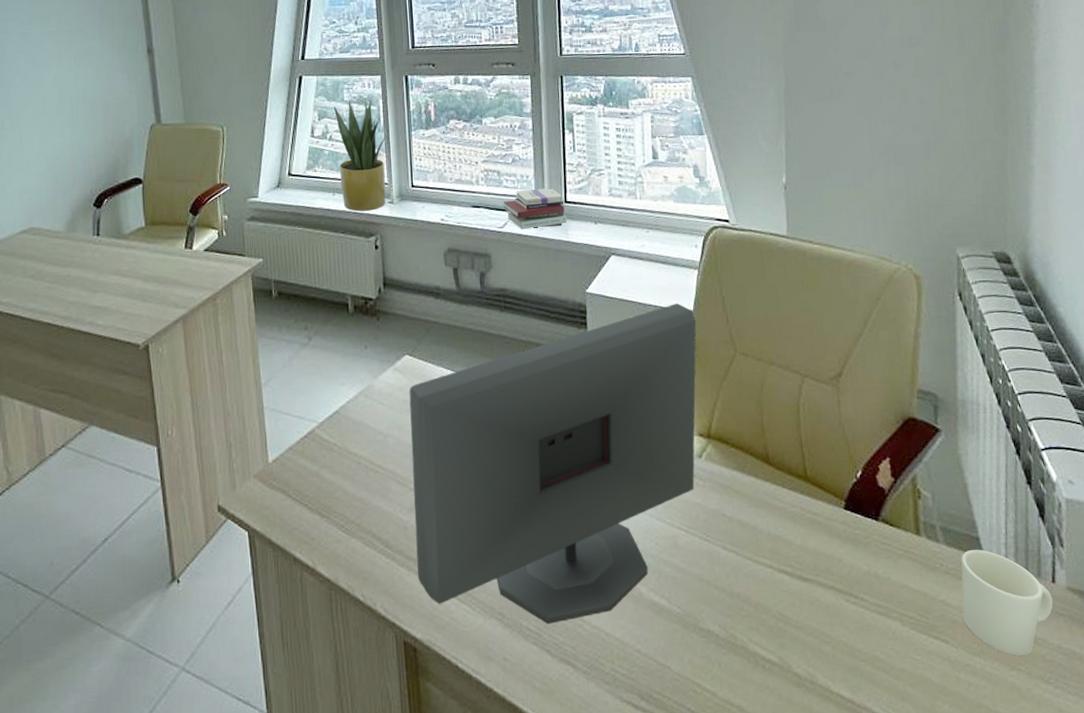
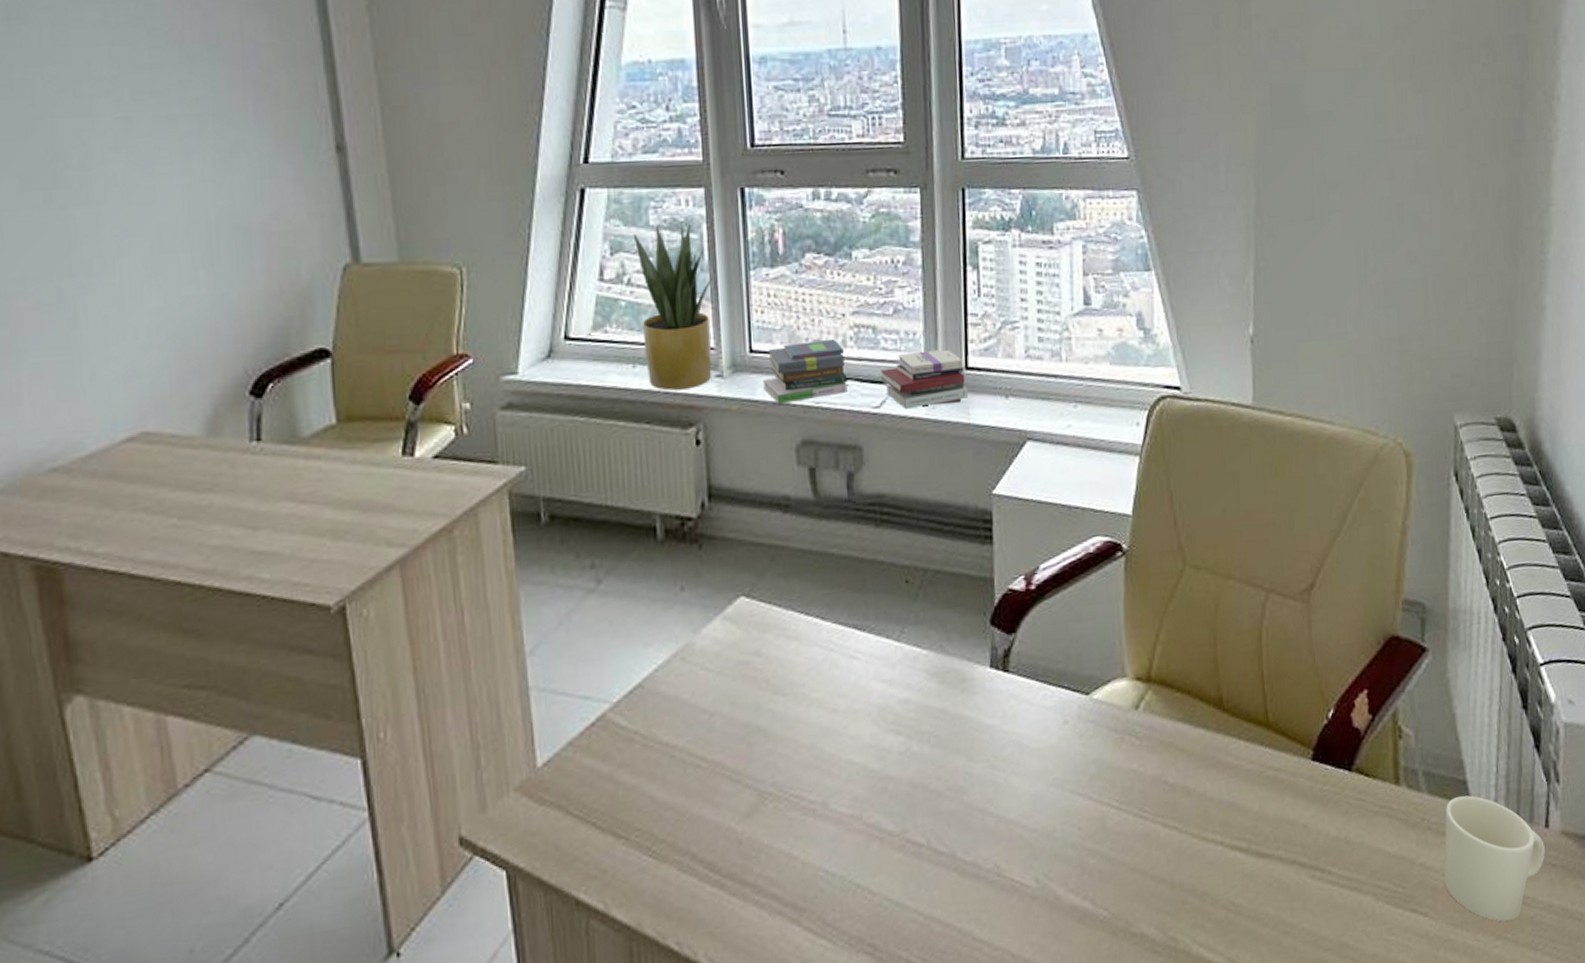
monitor: present [409,303,697,624] -> none [745,503,1136,952]
books: none [421,180,480,223] -> present [763,340,848,405]

